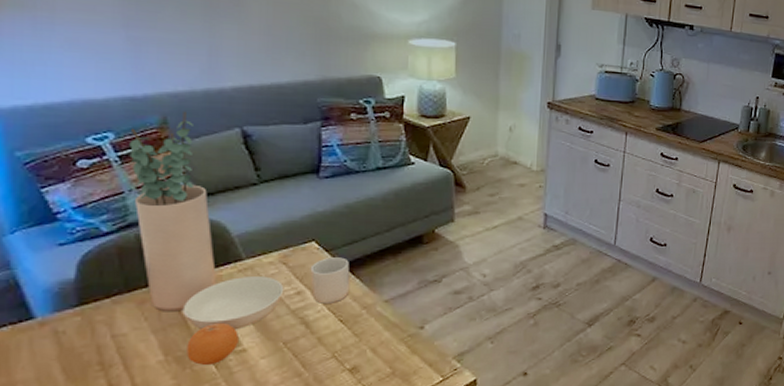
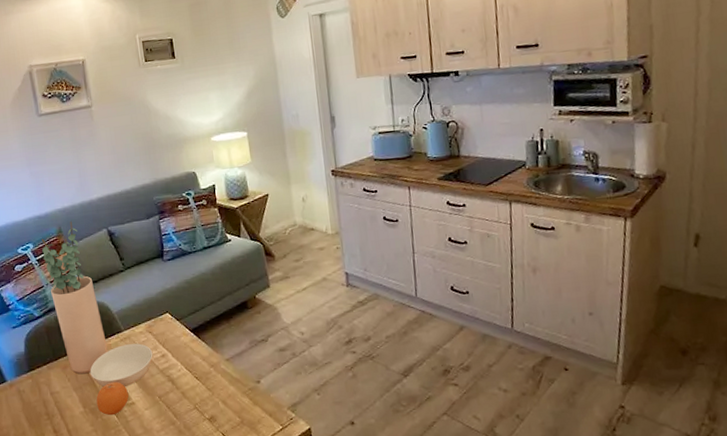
mug: present [310,257,350,304] -> none [168,324,199,364]

